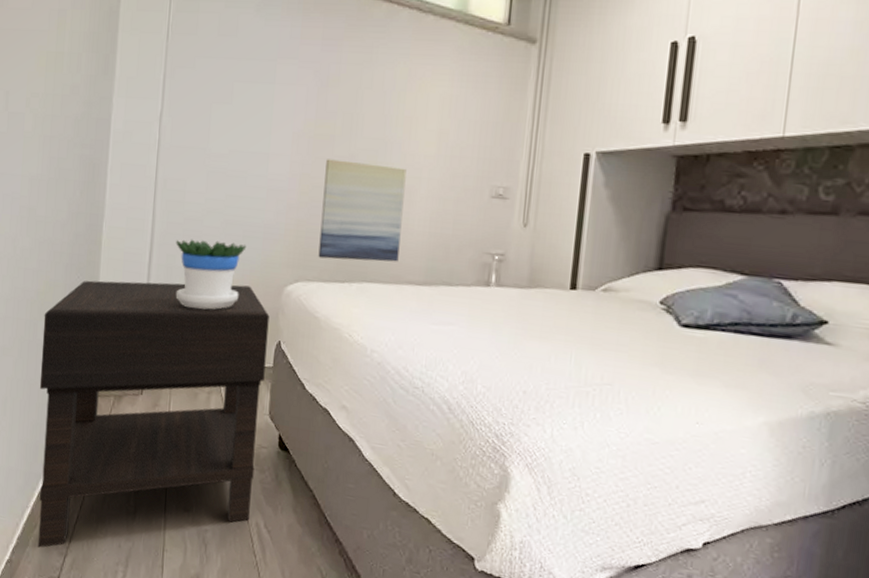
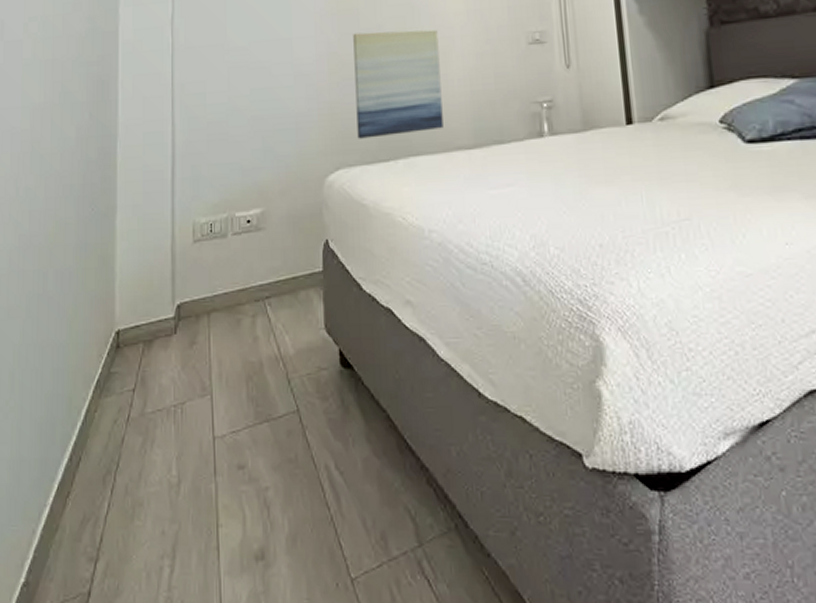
nightstand: present [38,280,269,548] -> none [53,184,316,557]
flowerpot: present [176,239,247,310] -> none [200,139,279,222]

